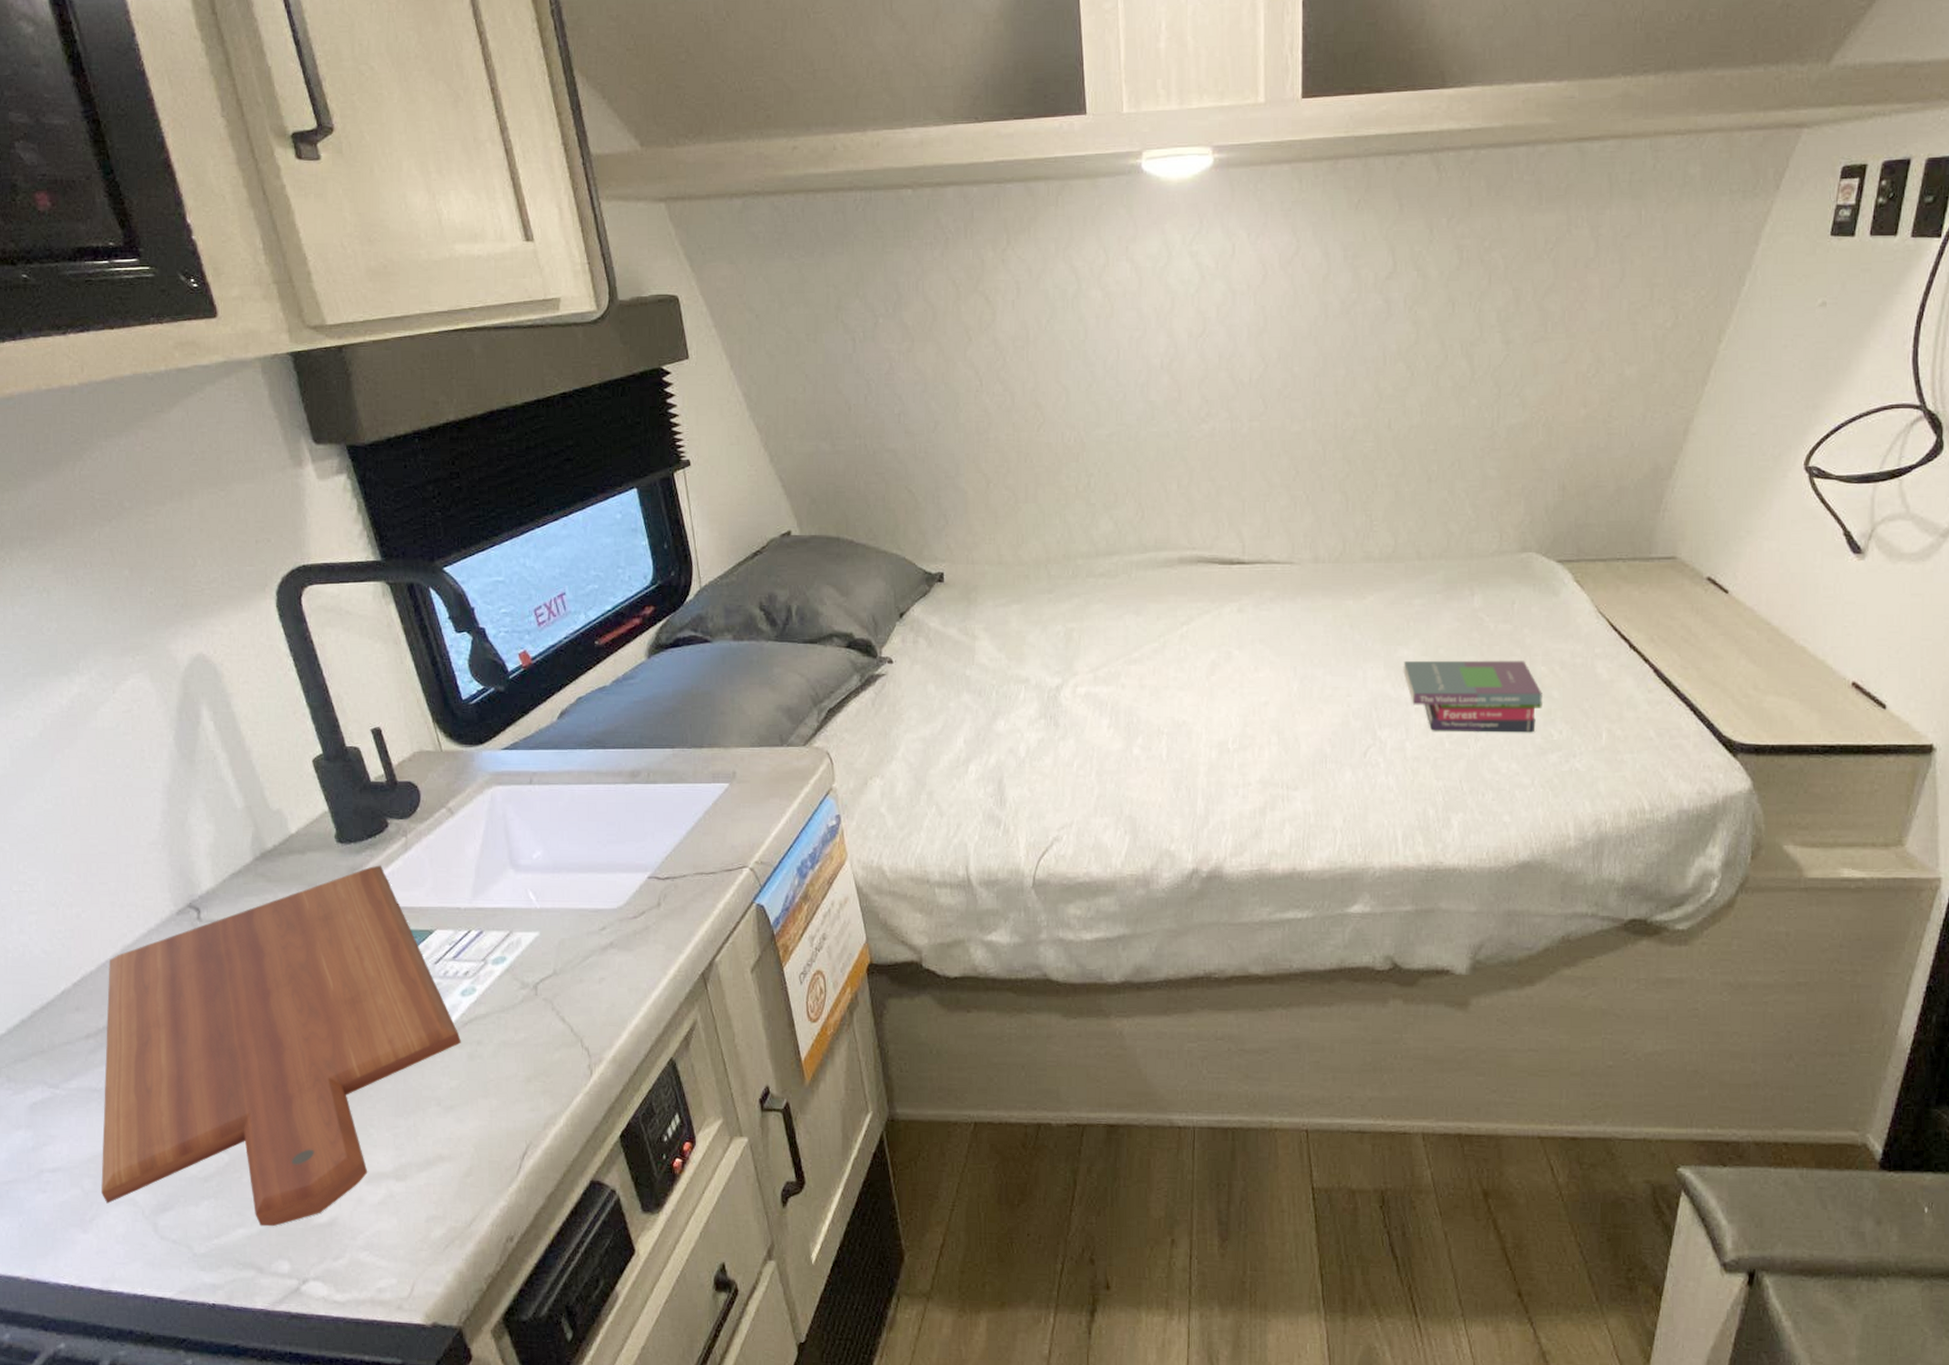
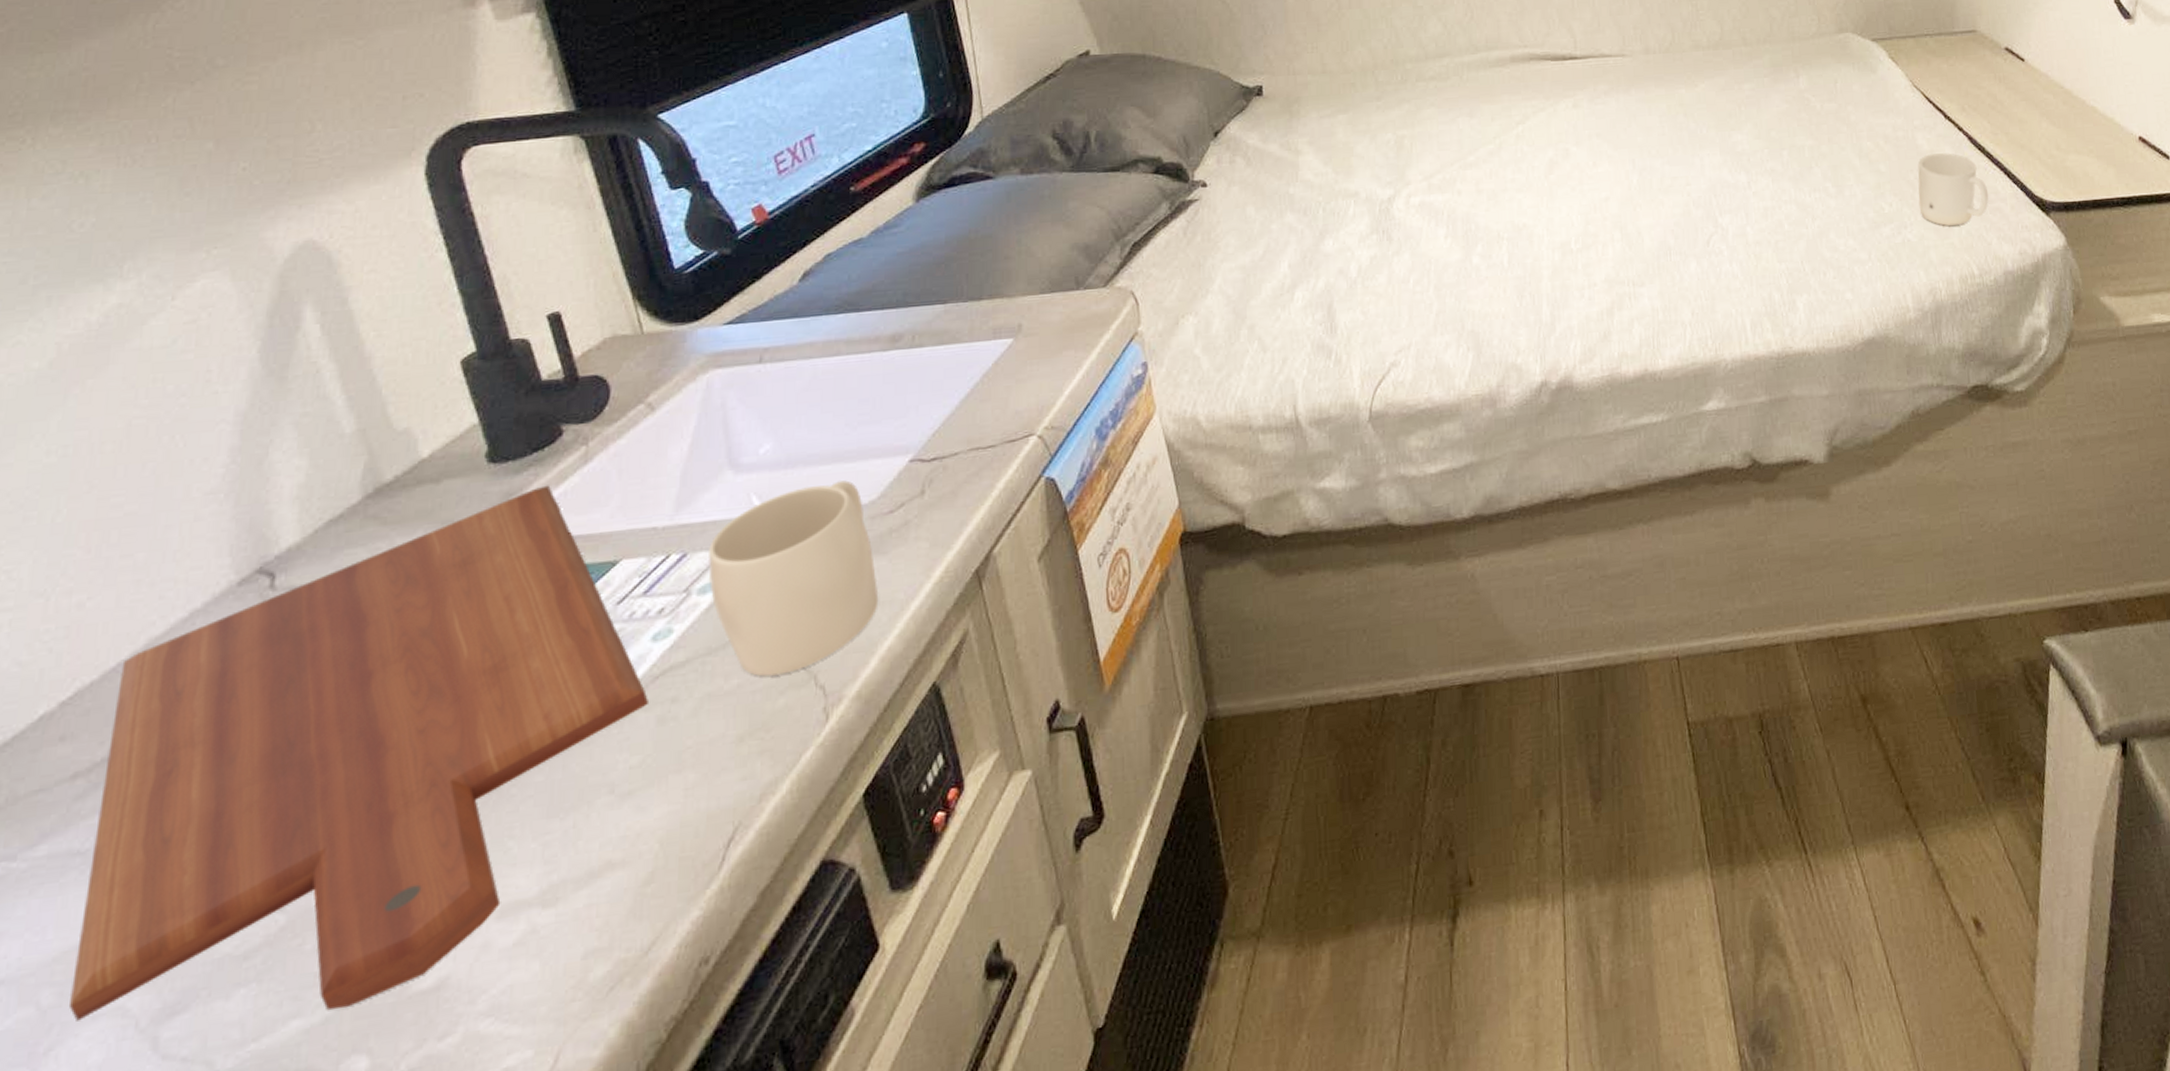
mug: none [498,887,627,1035] -> present [707,480,879,677]
books: present [1403,660,1543,733] -> none [1738,137,1872,214]
mug: none [1591,684,1670,759] -> present [1918,153,1989,227]

